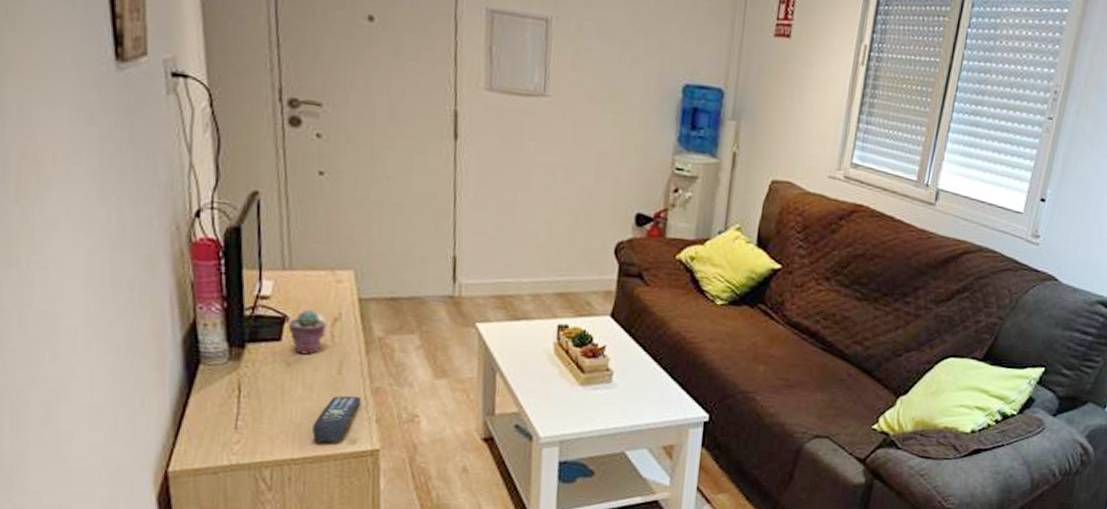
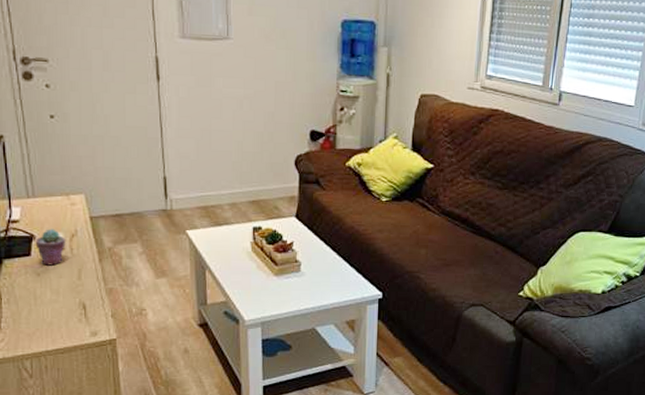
remote control: present [311,395,362,443] -> none [60,296,99,336]

